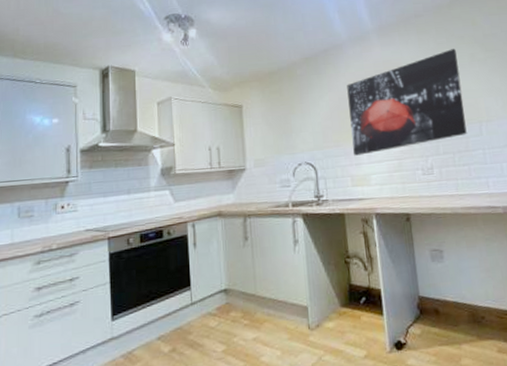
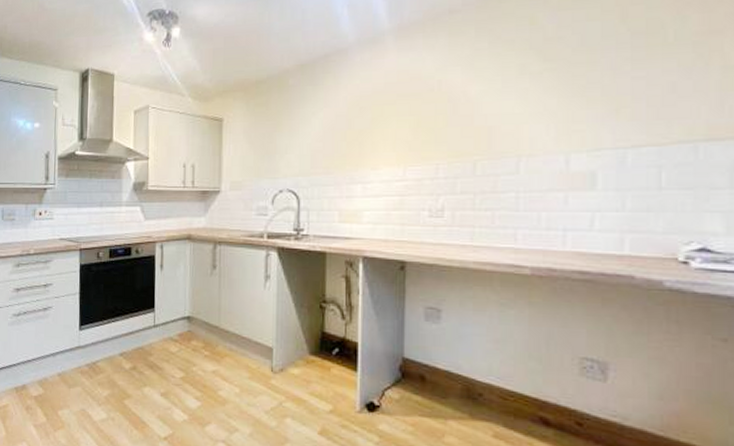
wall art: present [347,49,467,156] -> none [346,57,500,187]

